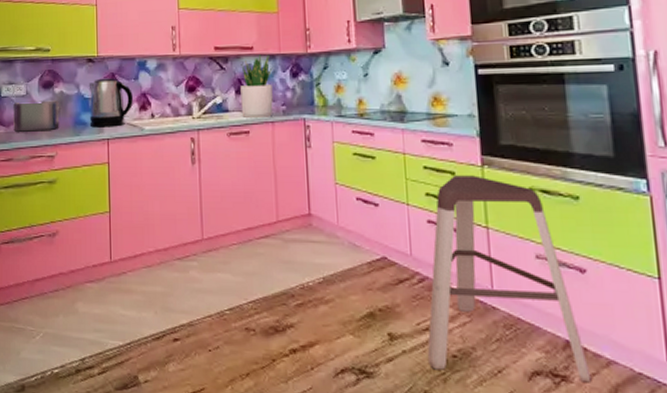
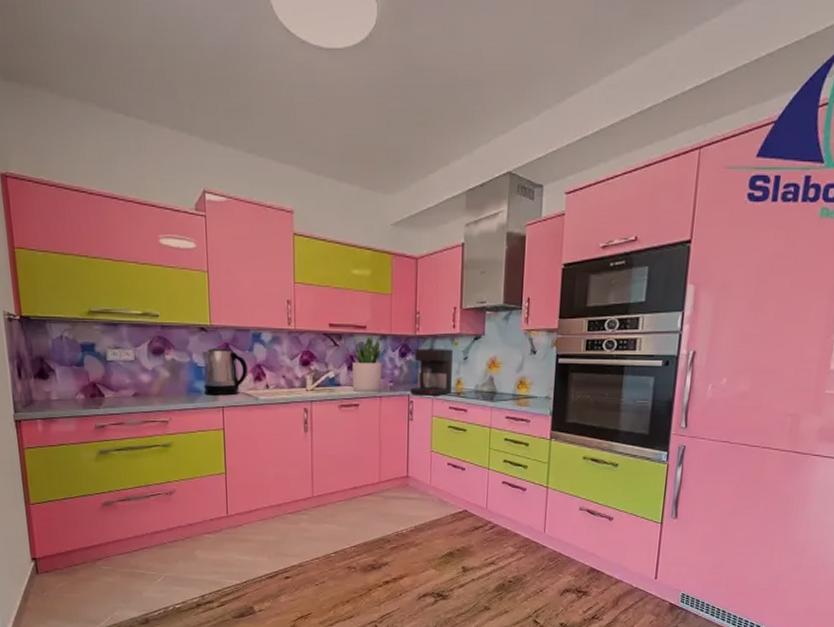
toaster: present [13,100,60,133] -> none [121,367,173,398]
coffee maker: none [305,65,354,119] -> present [410,348,454,396]
step stool: present [427,175,592,383] -> none [490,446,604,596]

